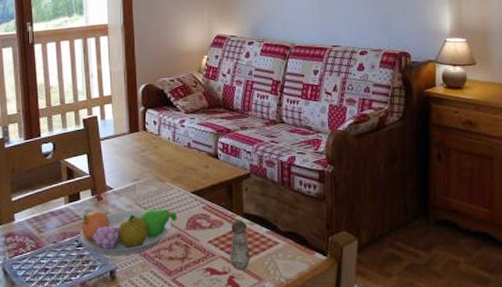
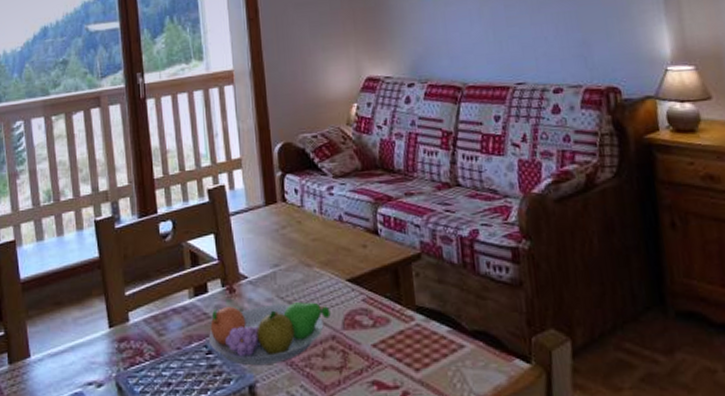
salt shaker: present [230,221,250,270] -> none [400,317,429,384]

